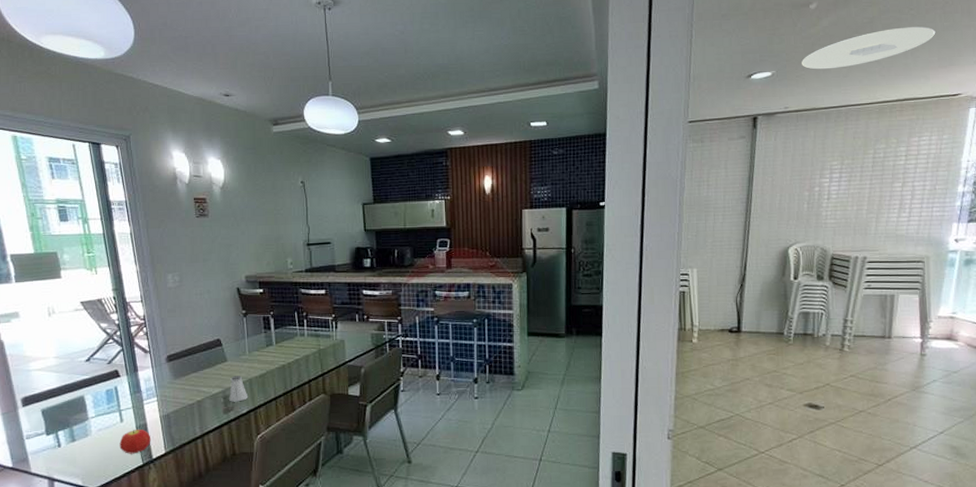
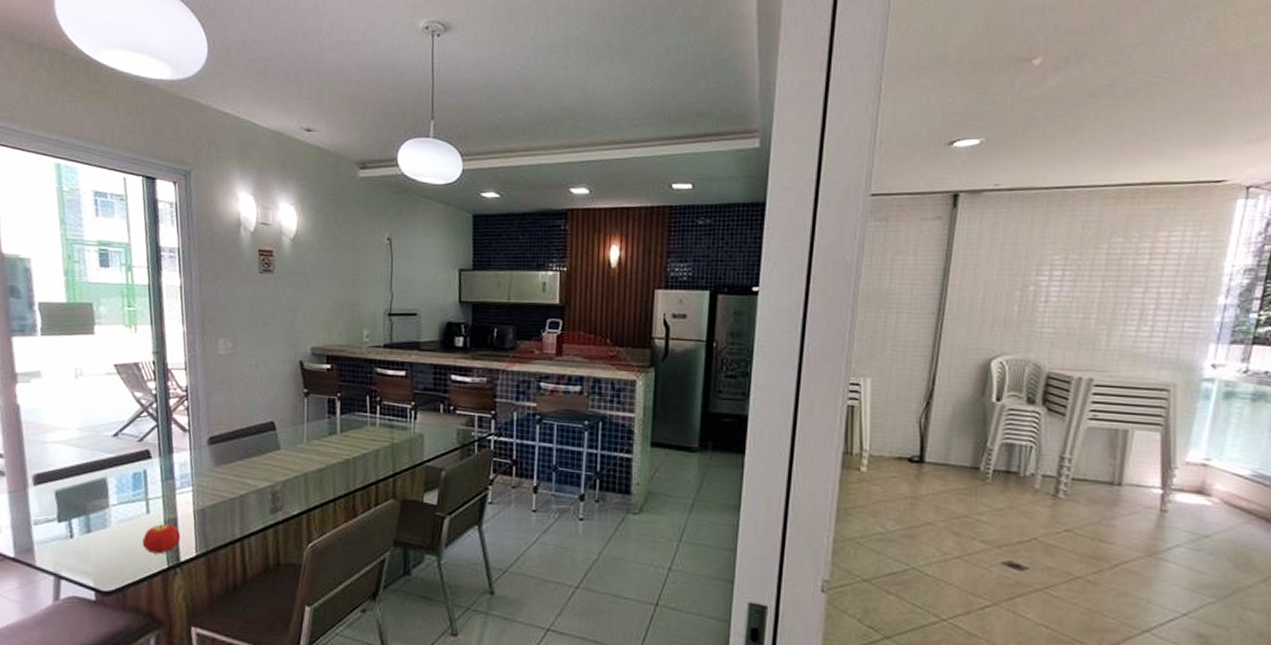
saltshaker: present [229,376,249,402] -> none [278,468,302,501]
ceiling light: present [802,26,936,70] -> none [1019,93,1196,140]

